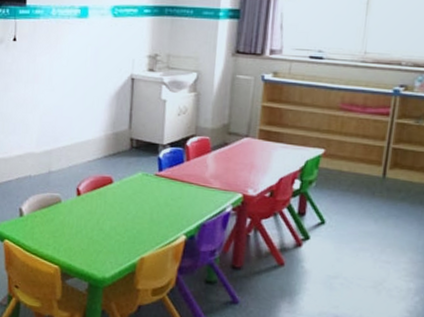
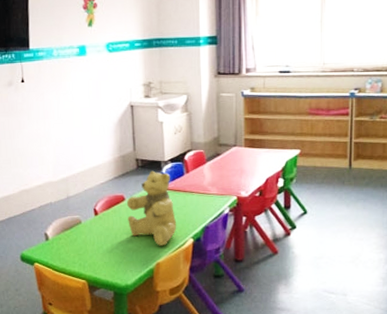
teddy bear: none [113,153,169,240] -> present [127,170,177,246]

